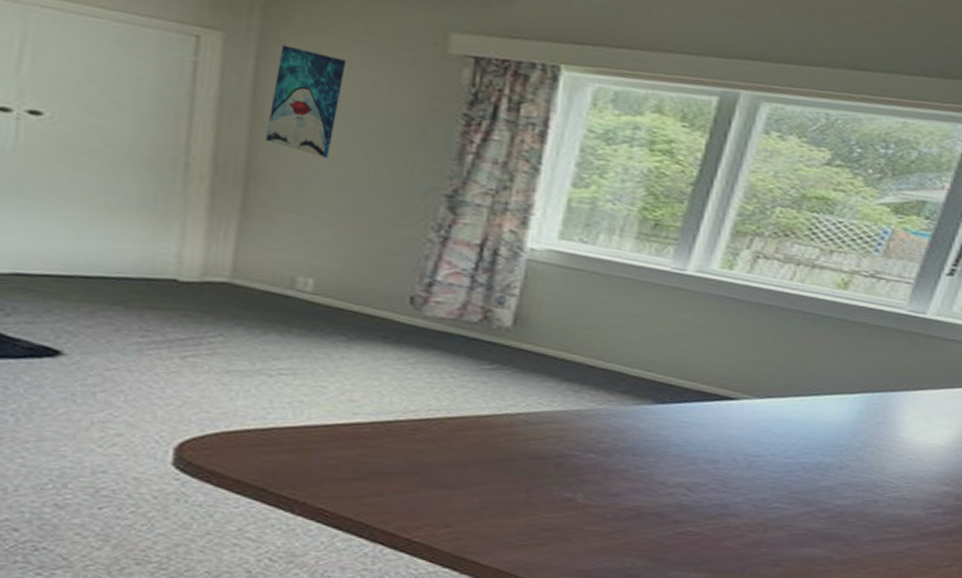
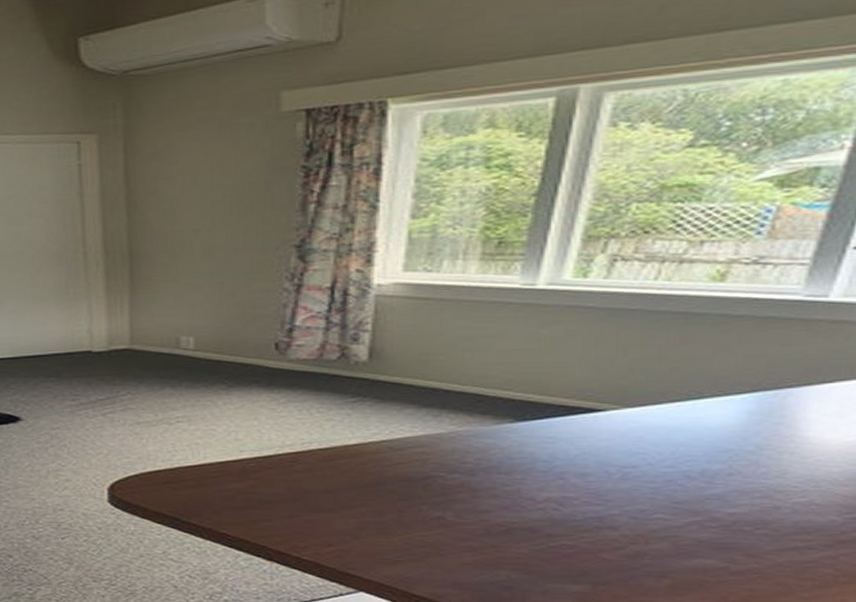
wall art: present [266,45,346,158] -> none [140,134,196,229]

